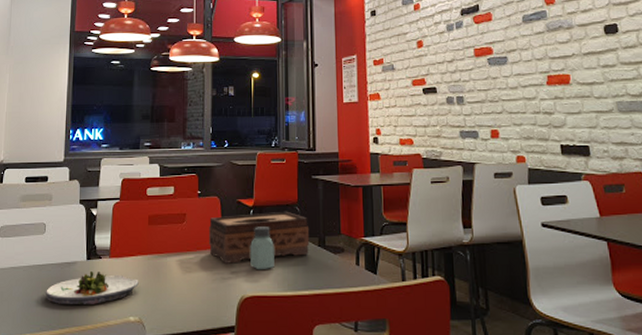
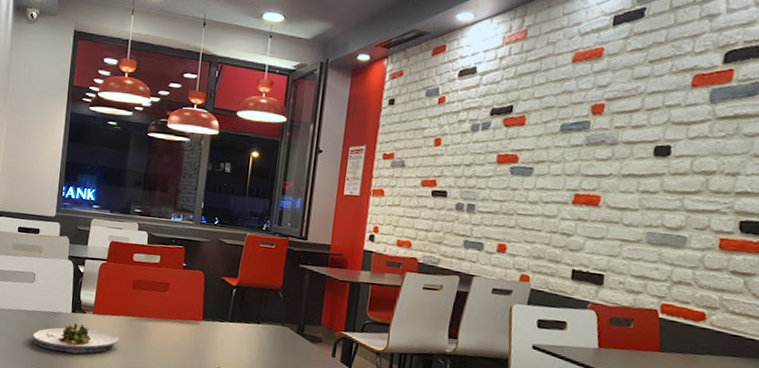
tissue box: present [209,211,310,264] -> none [189,290,290,340]
saltshaker: present [250,227,274,270] -> none [227,305,253,348]

